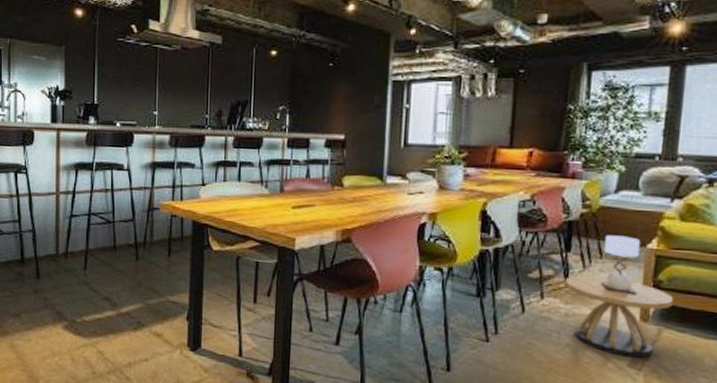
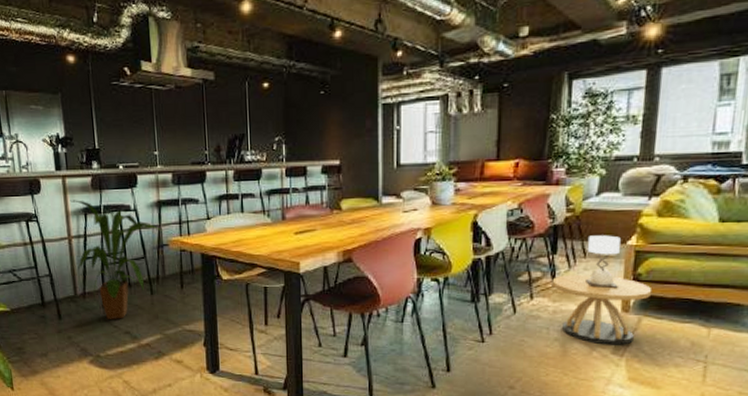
house plant: none [62,154,154,284] -> present [70,200,162,319]

